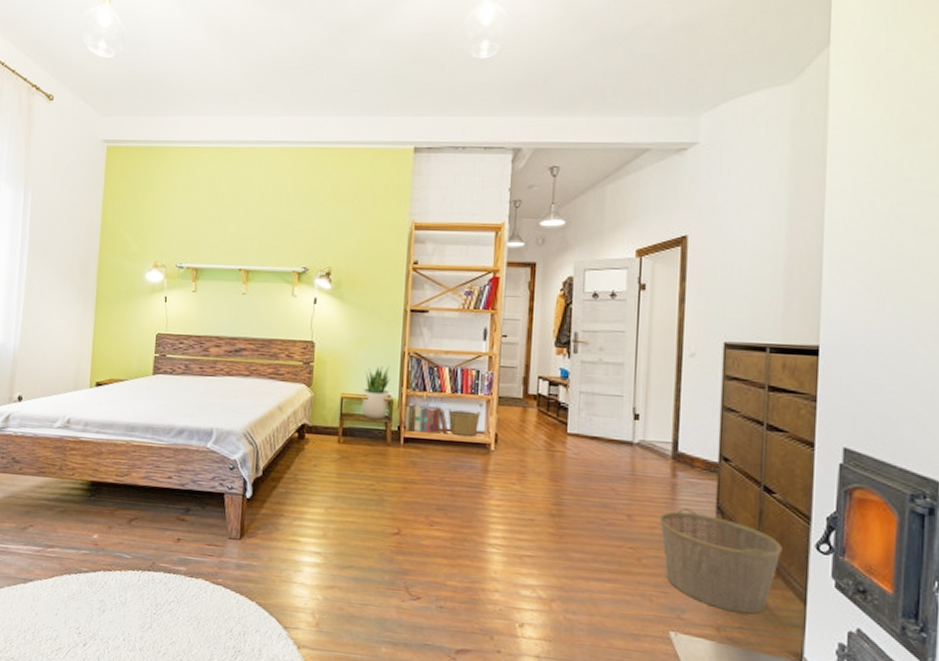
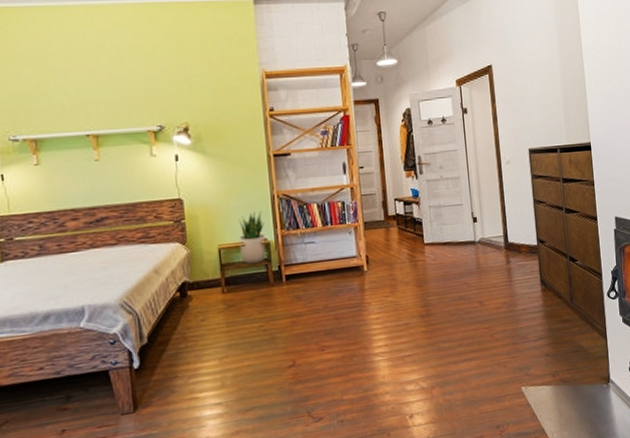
books: present [405,402,448,434] -> none [284,240,325,269]
basket: present [448,408,481,436] -> none [322,238,351,264]
basket: present [659,507,782,614] -> none [502,286,587,360]

